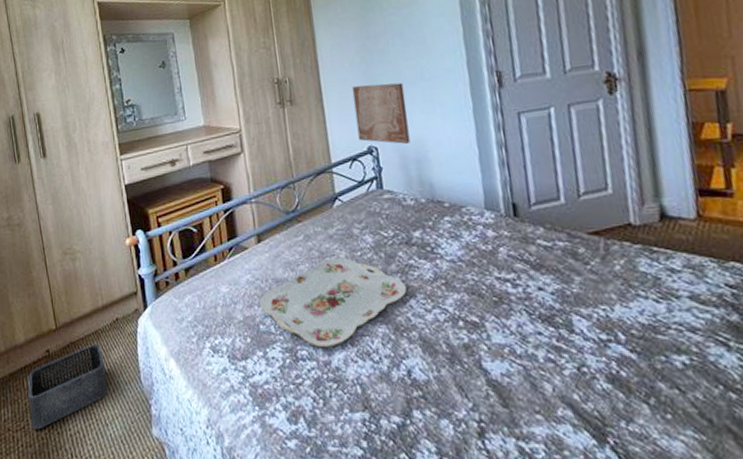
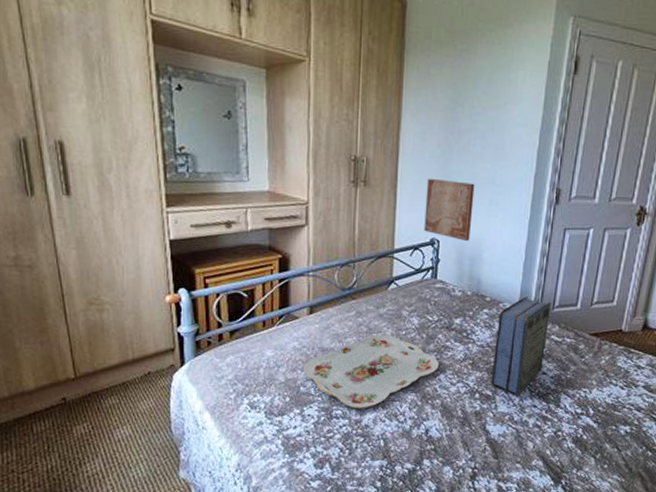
storage bin: present [28,344,108,430] -> none [38,394,134,471]
book: none [463,196,538,323] -> present [491,296,551,397]

